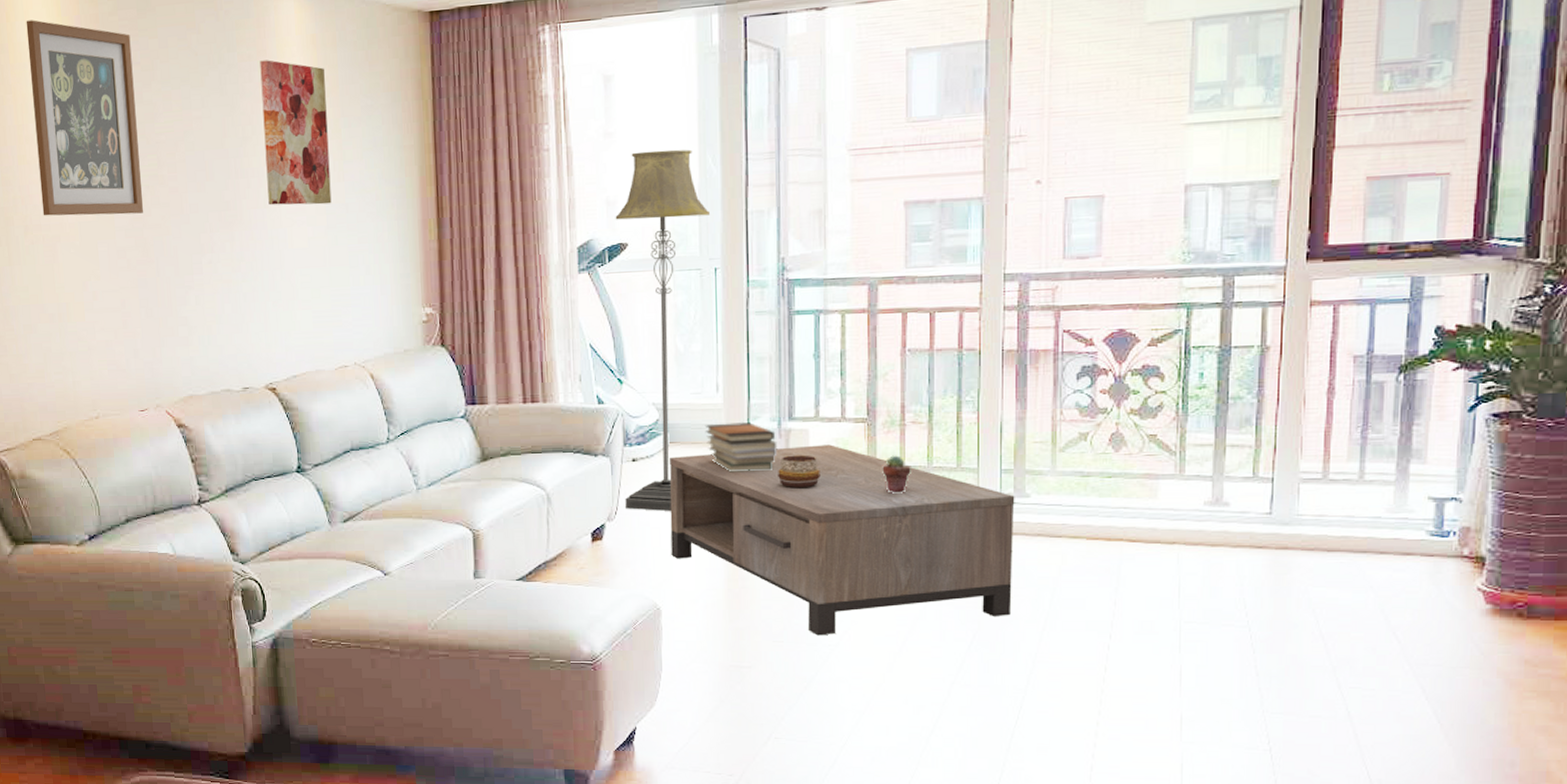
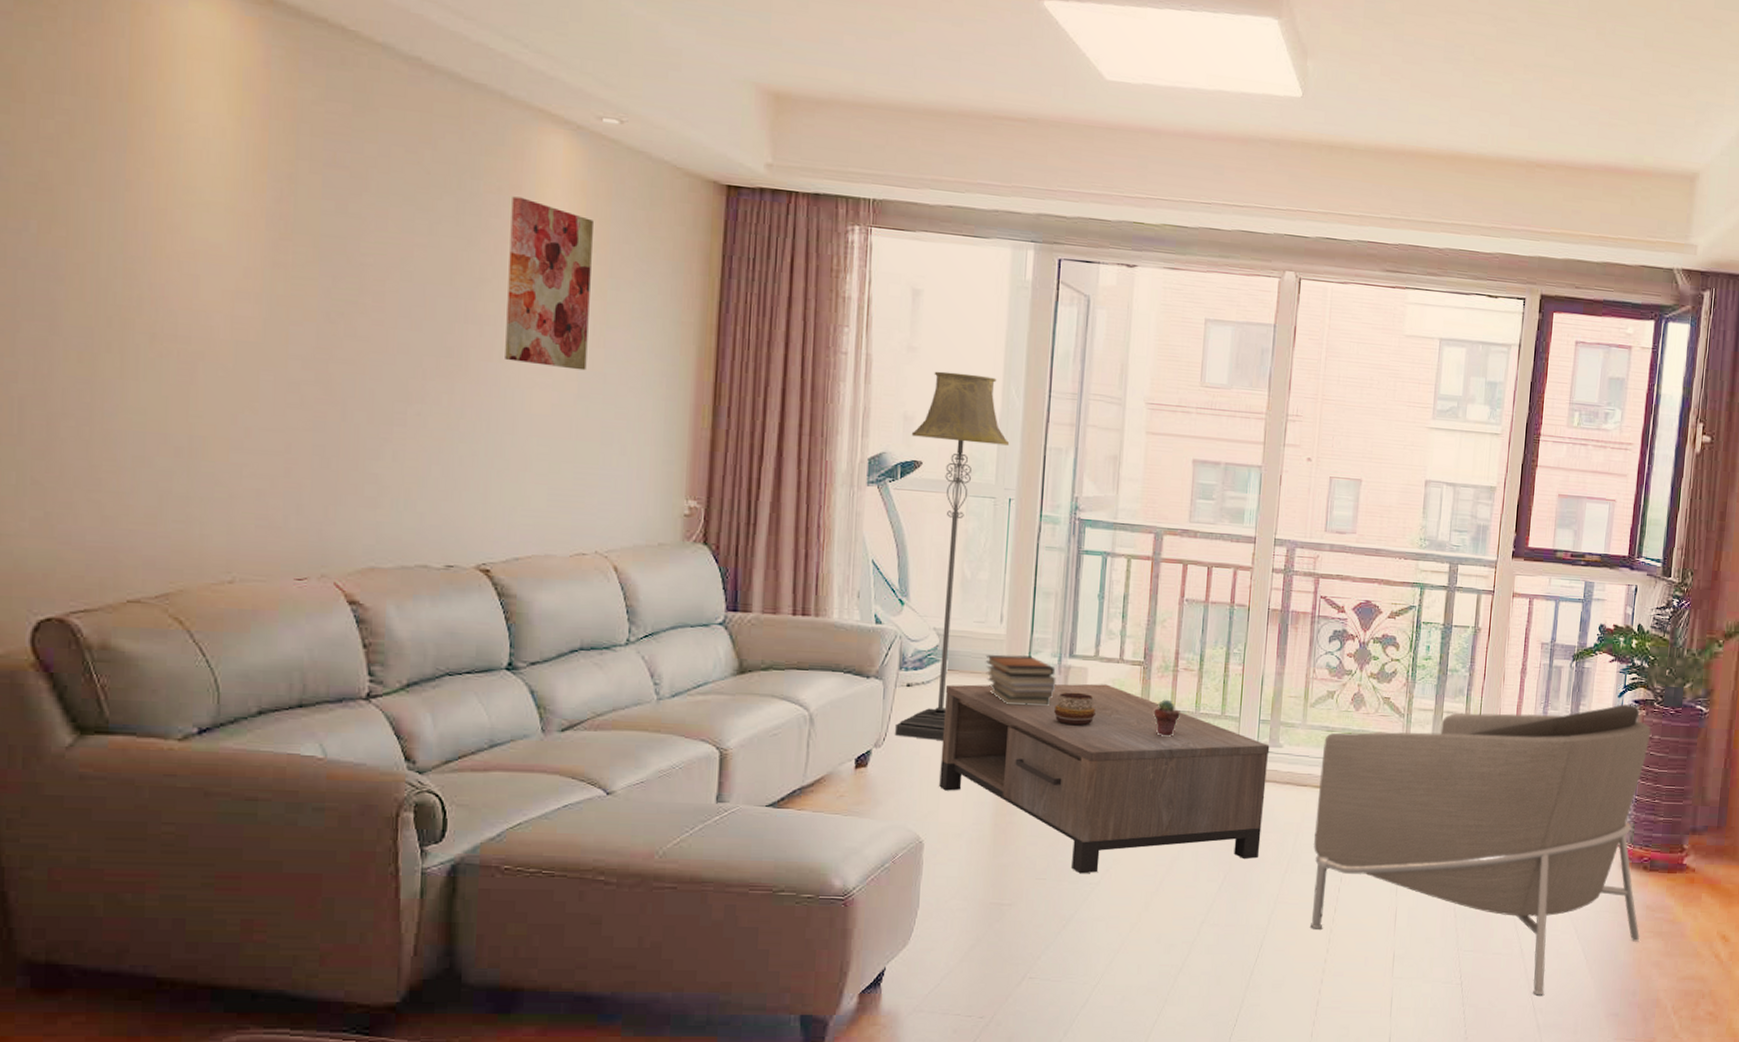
wall art: present [26,20,143,216] -> none [181,85,339,344]
armchair: none [1073,419,1520,765] -> present [1310,704,1651,996]

